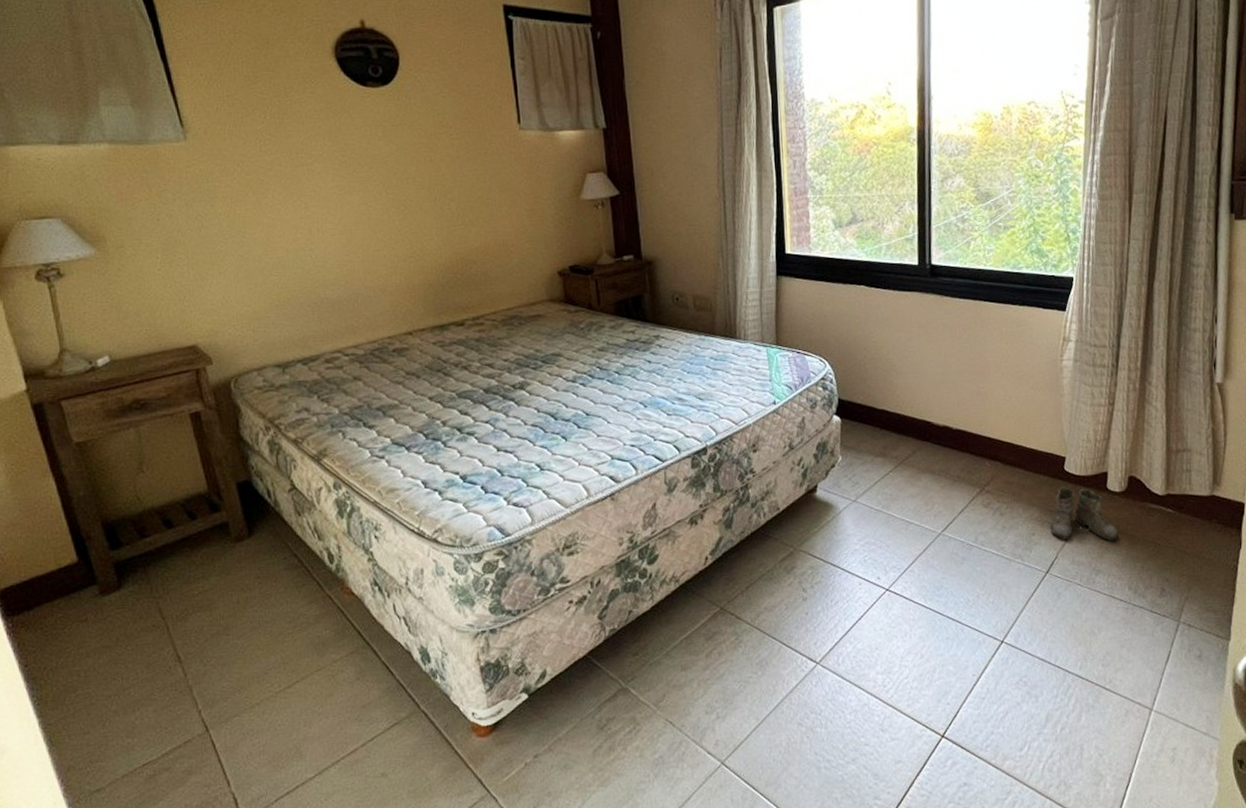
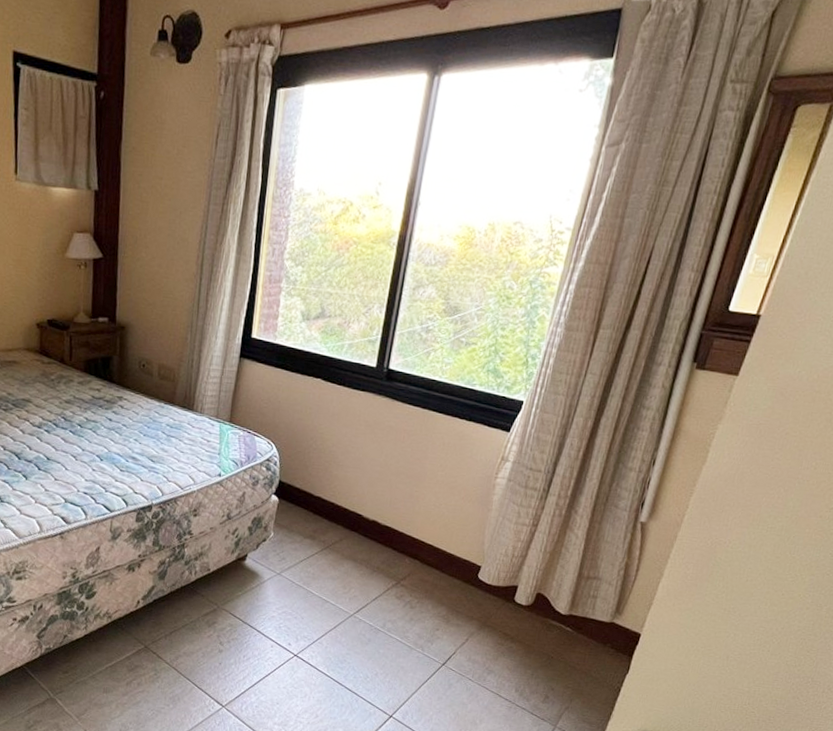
boots: present [1042,487,1117,541] -> none [448,592,516,648]

